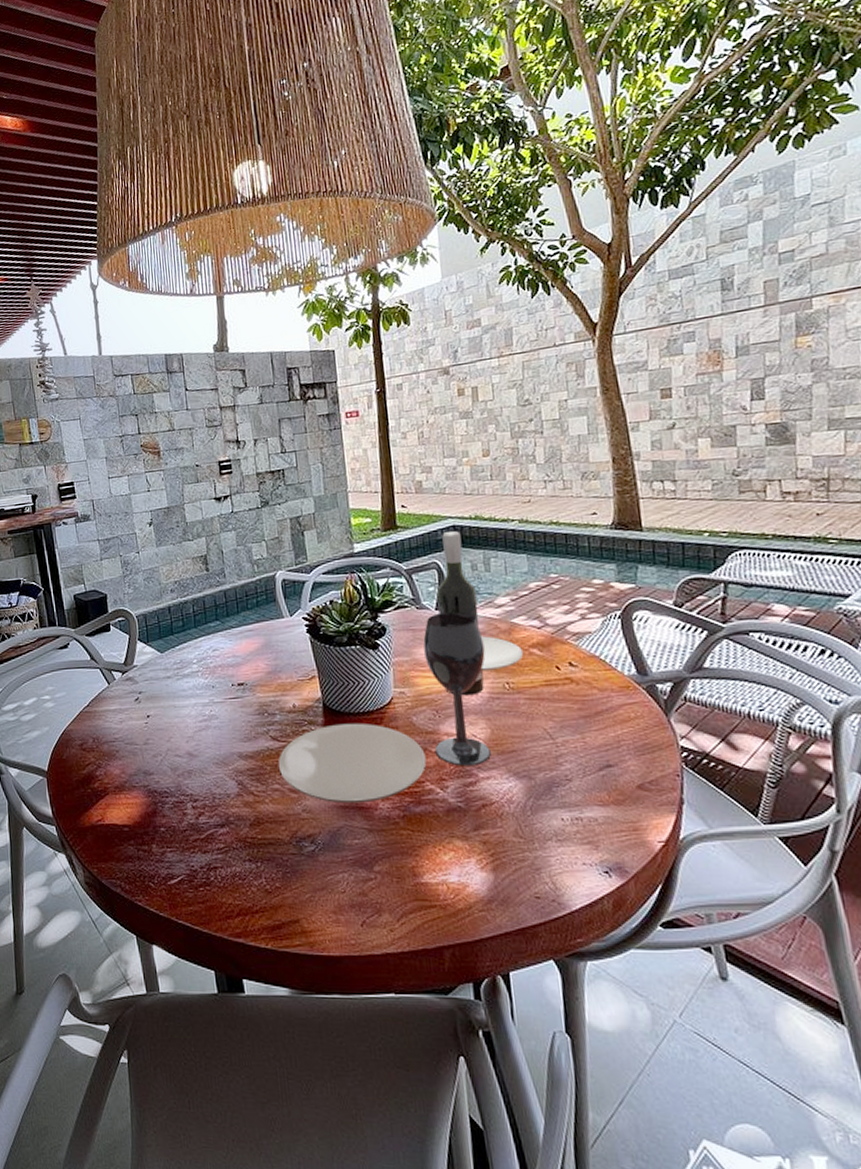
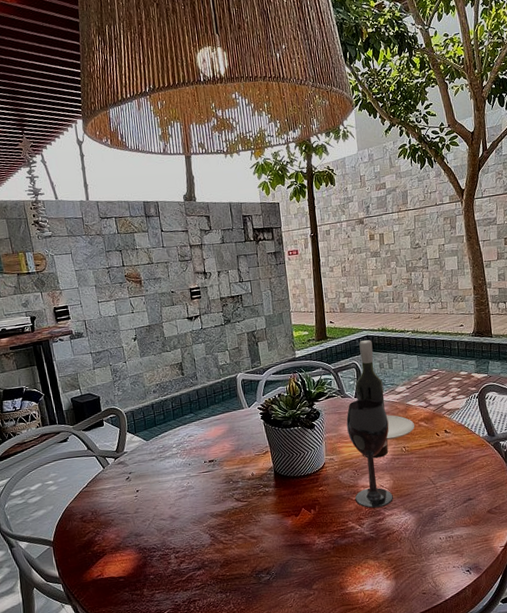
plate: present [278,723,427,804] -> none [241,483,349,543]

